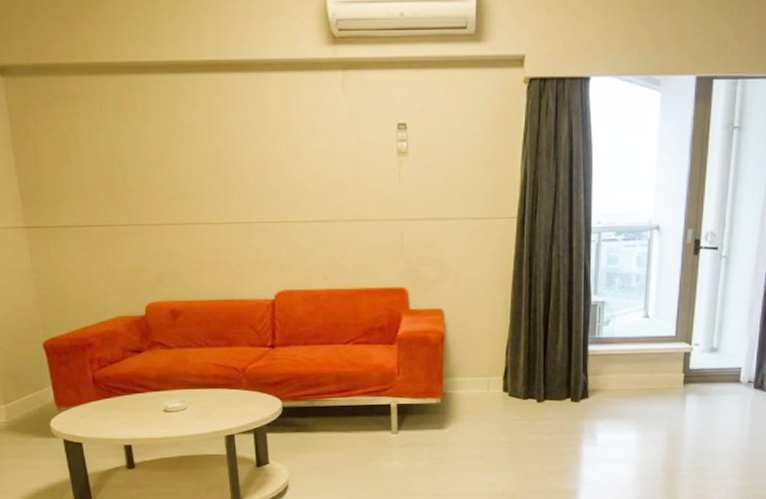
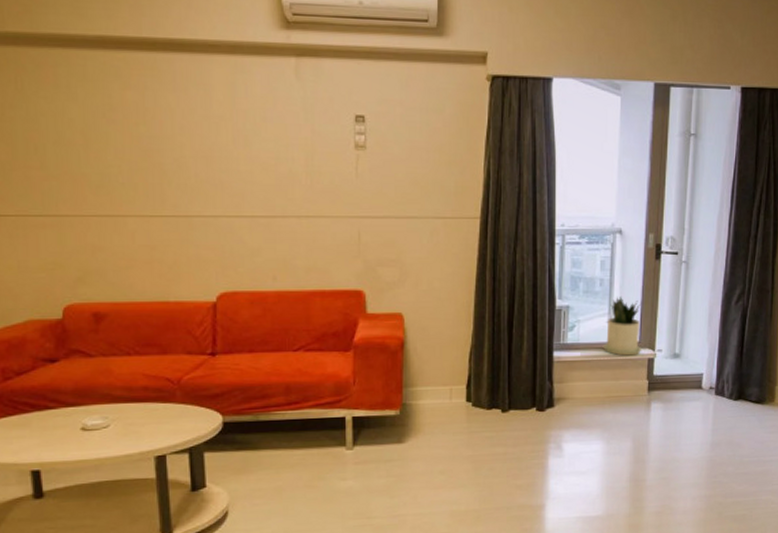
planter: none [637,292,678,350] -> present [602,297,641,356]

